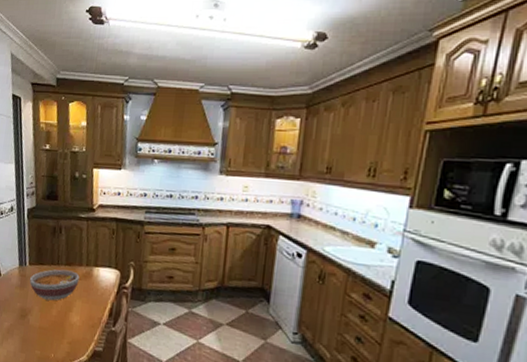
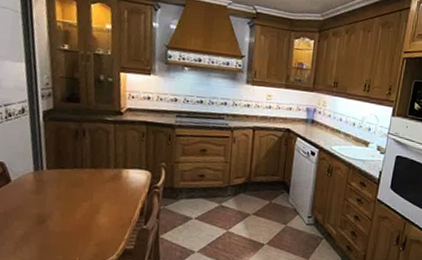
bowl: present [30,269,80,301] -> none [48,172,107,205]

